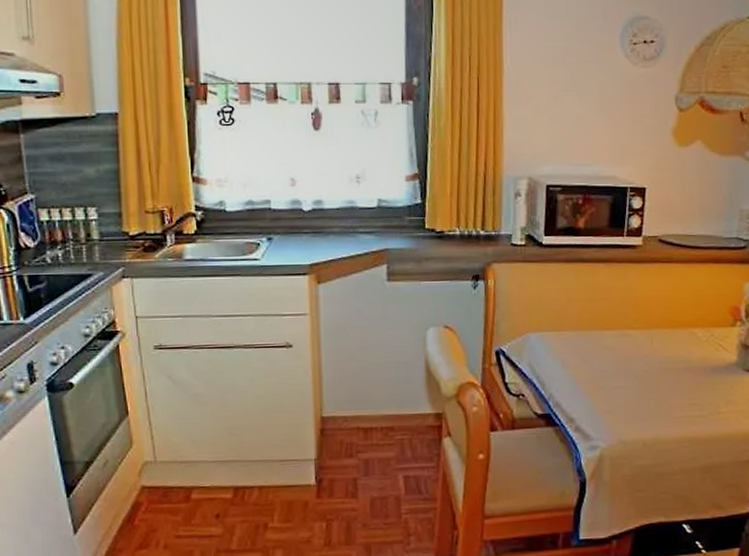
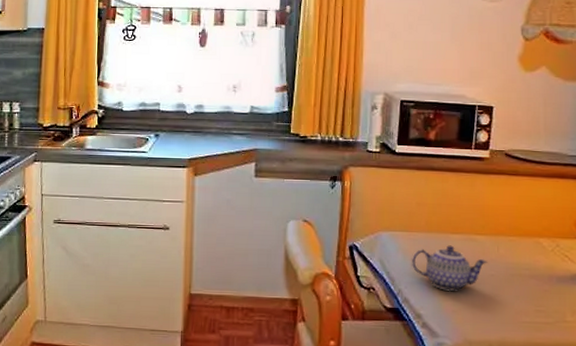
teapot: none [563,342,641,391] -> present [412,245,488,291]

